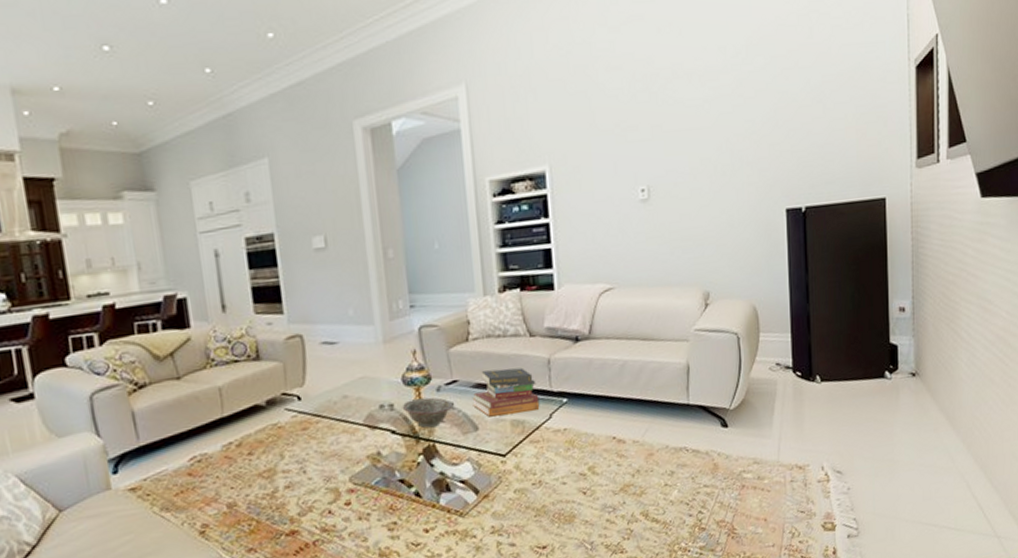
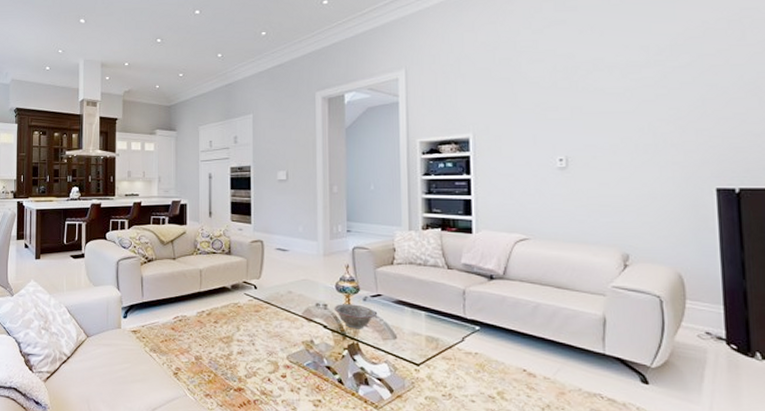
books: present [472,367,540,417] -> none [393,291,454,333]

